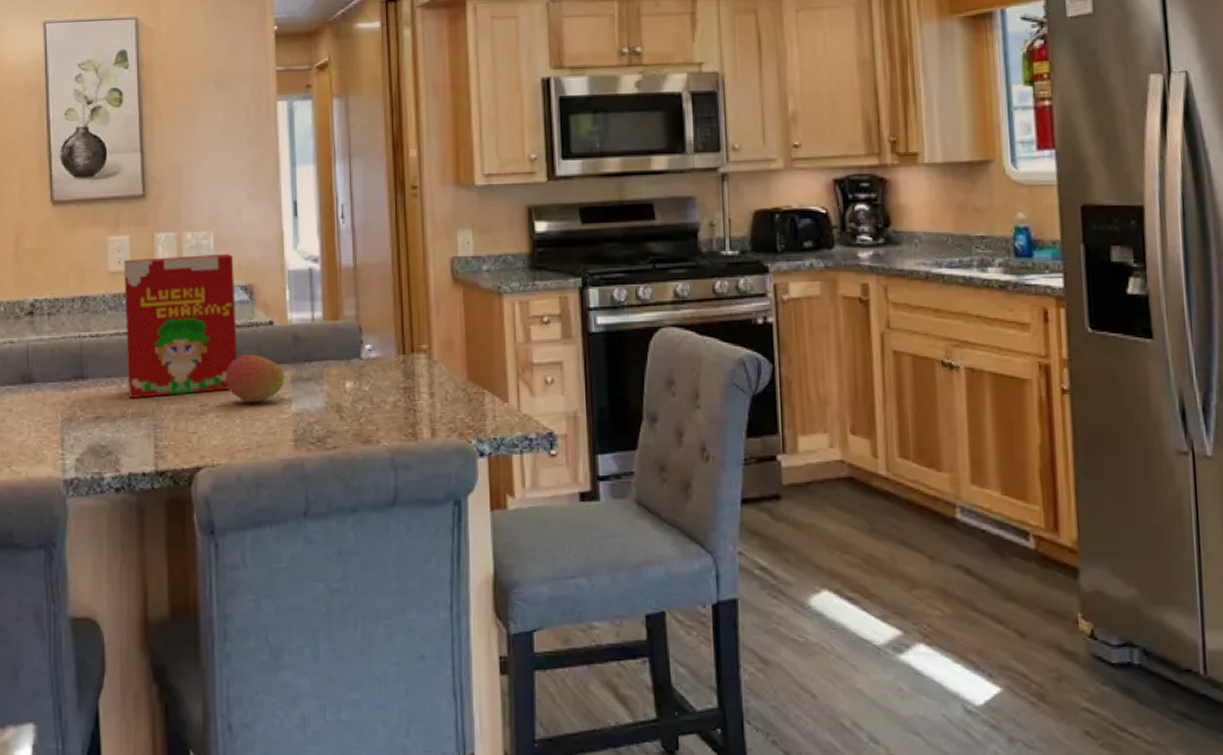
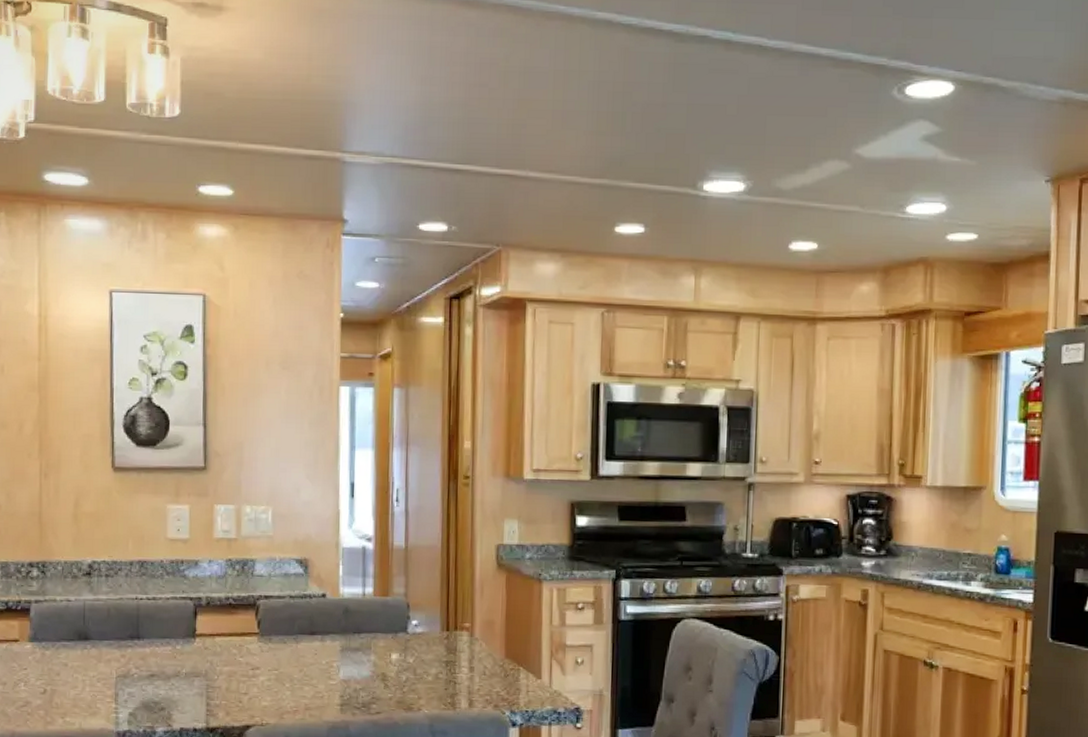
cereal box: present [124,253,237,399] -> none [182,528,291,660]
fruit: present [224,354,285,403] -> none [276,623,334,669]

